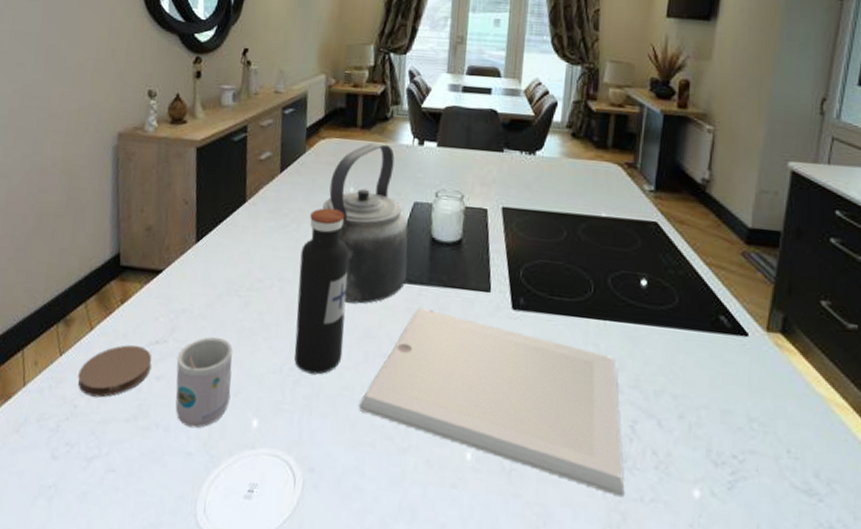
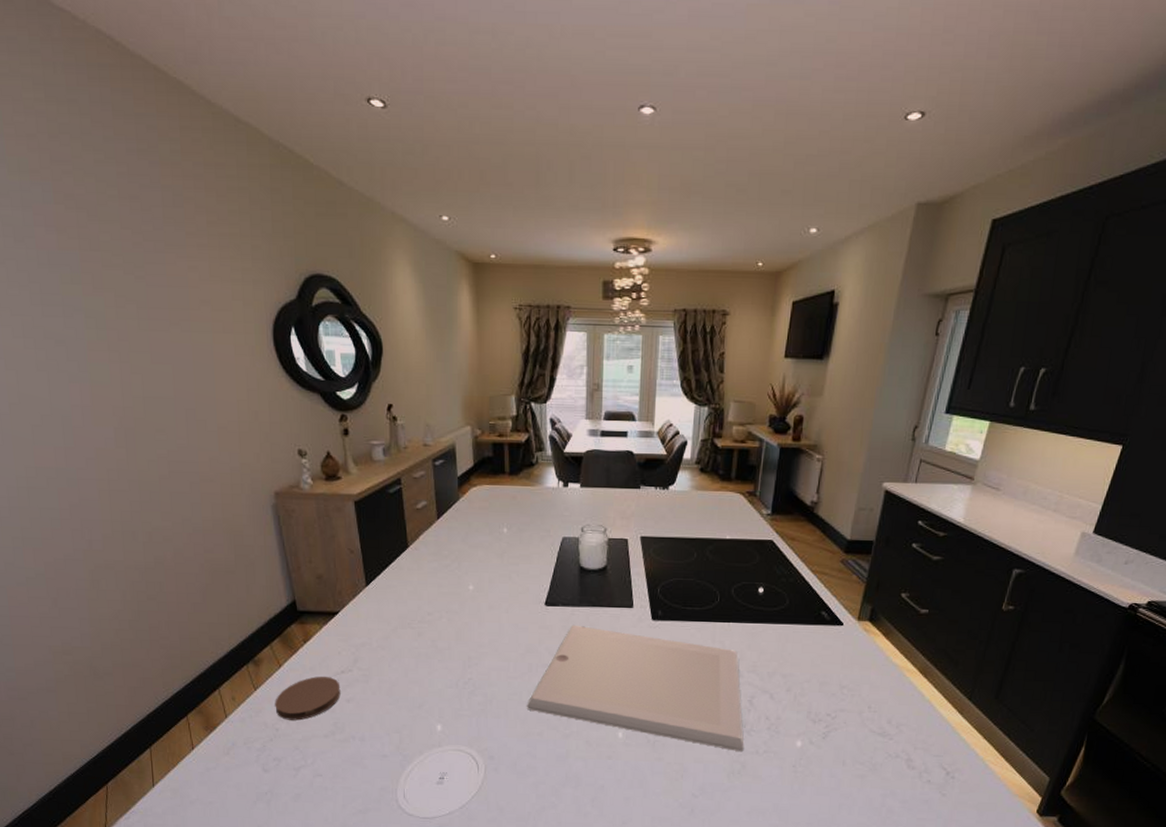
mug: present [175,337,233,429] -> none [363,664,415,737]
water bottle: present [294,208,349,375] -> none [464,548,509,685]
kettle: present [322,142,408,304] -> none [480,486,561,626]

